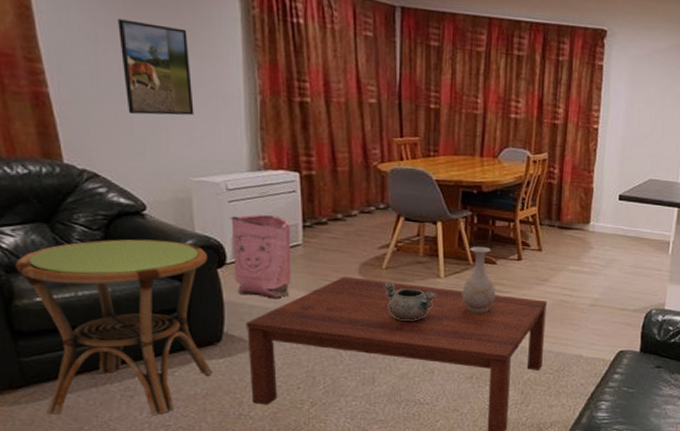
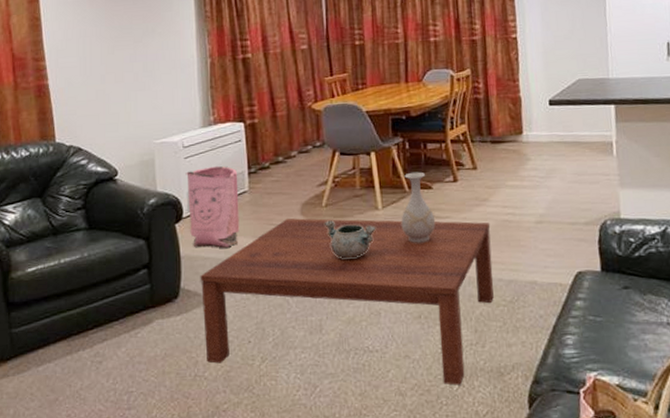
side table: present [15,239,213,415] -> none [14,201,171,386]
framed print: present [118,19,194,116] -> none [101,13,157,91]

